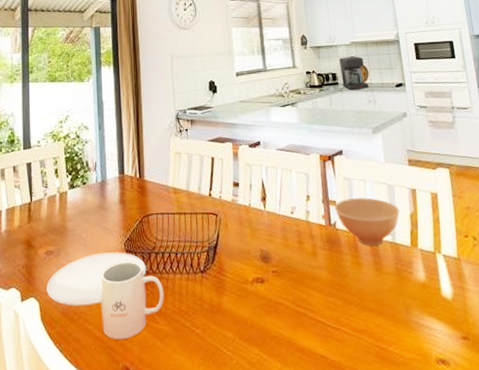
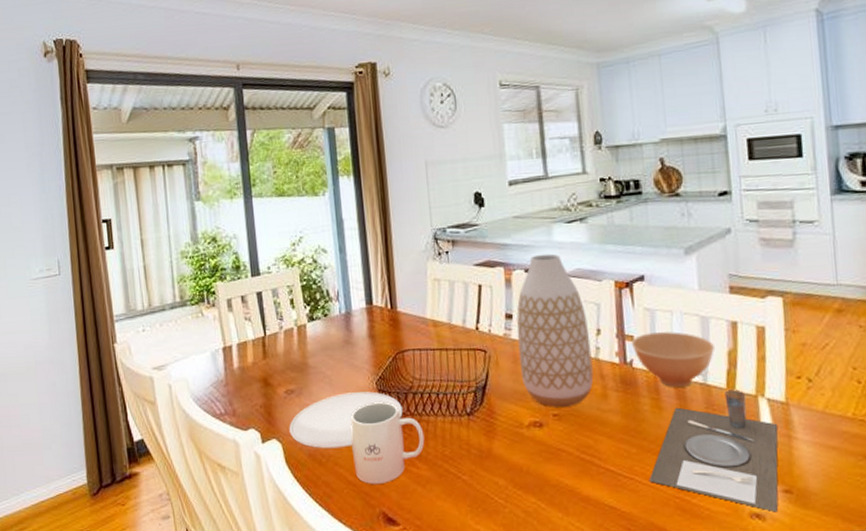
vase: none [242,131,305,265] -> present [516,253,594,407]
coffee maker: present [339,56,369,91] -> none [644,157,682,202]
place setting: none [352,247,459,358] -> present [649,390,778,513]

